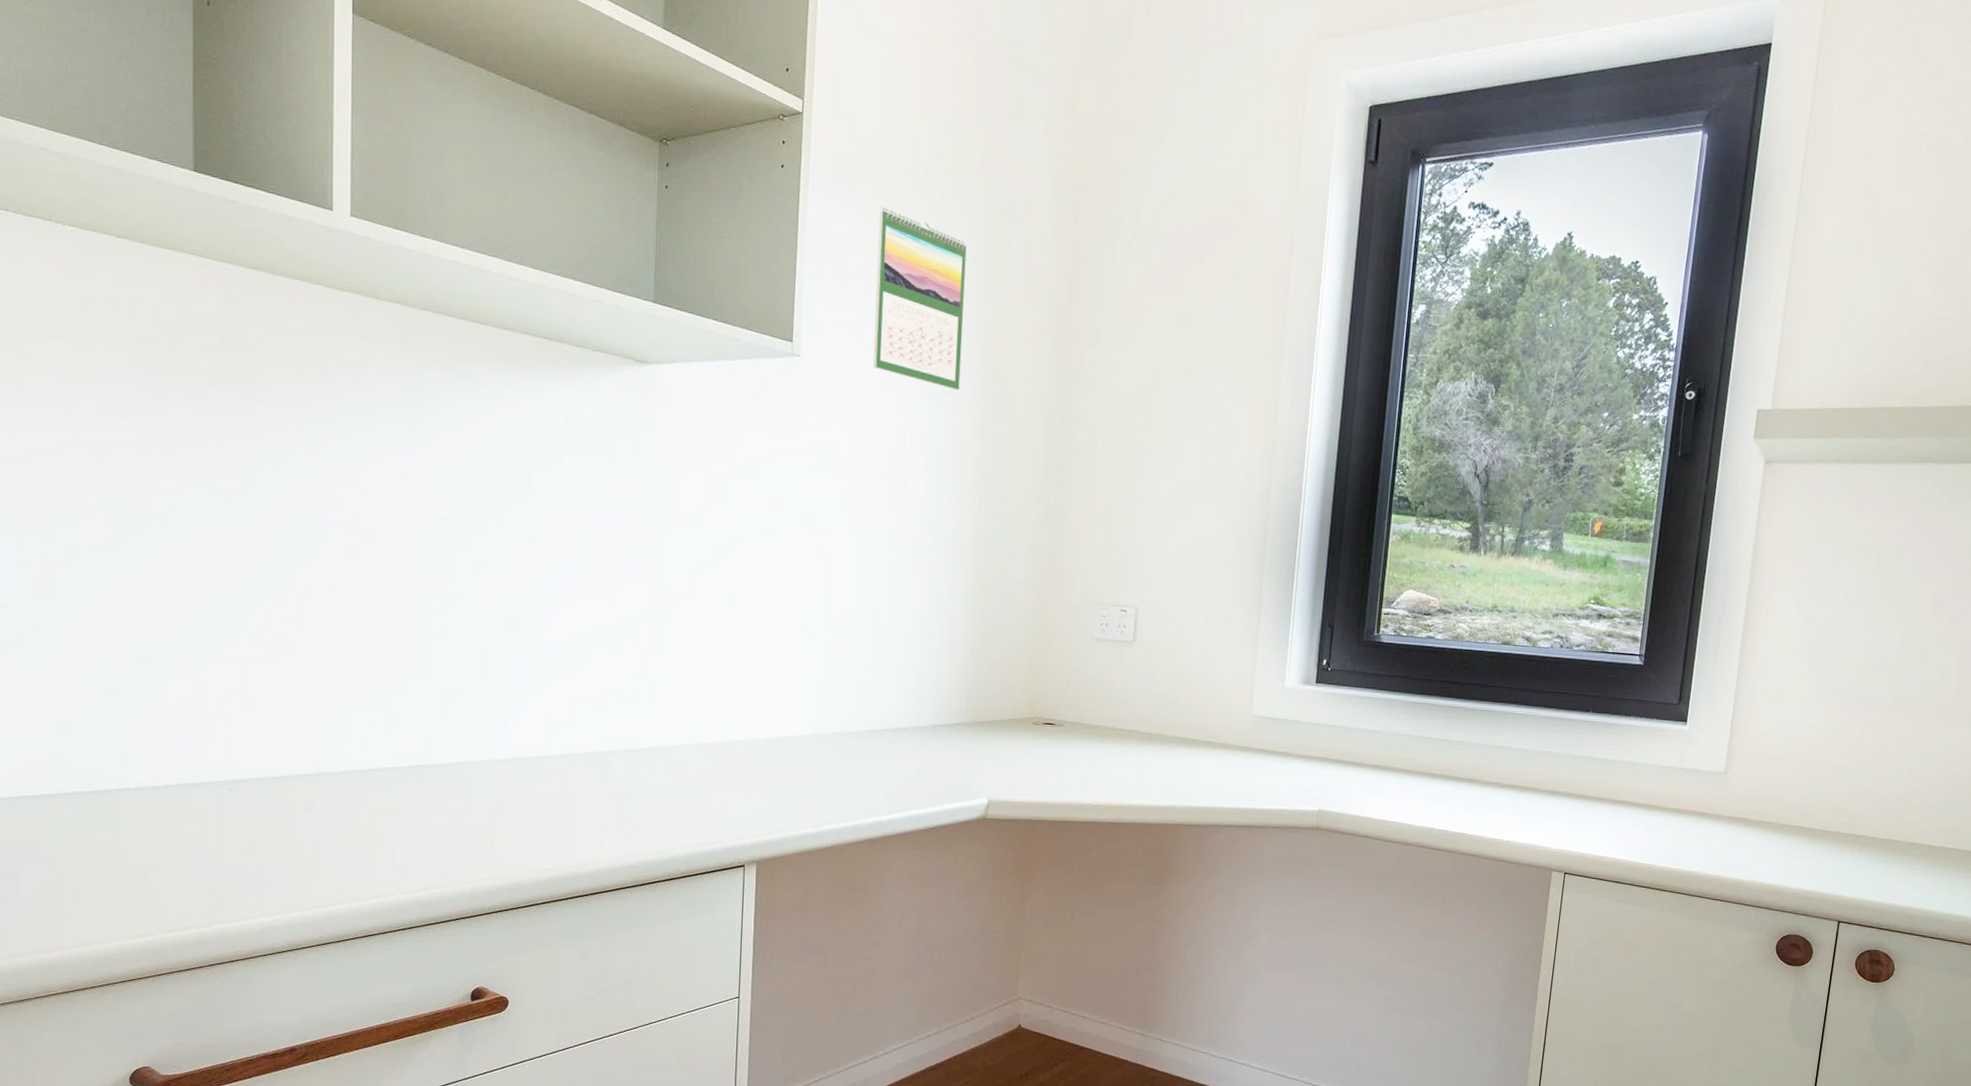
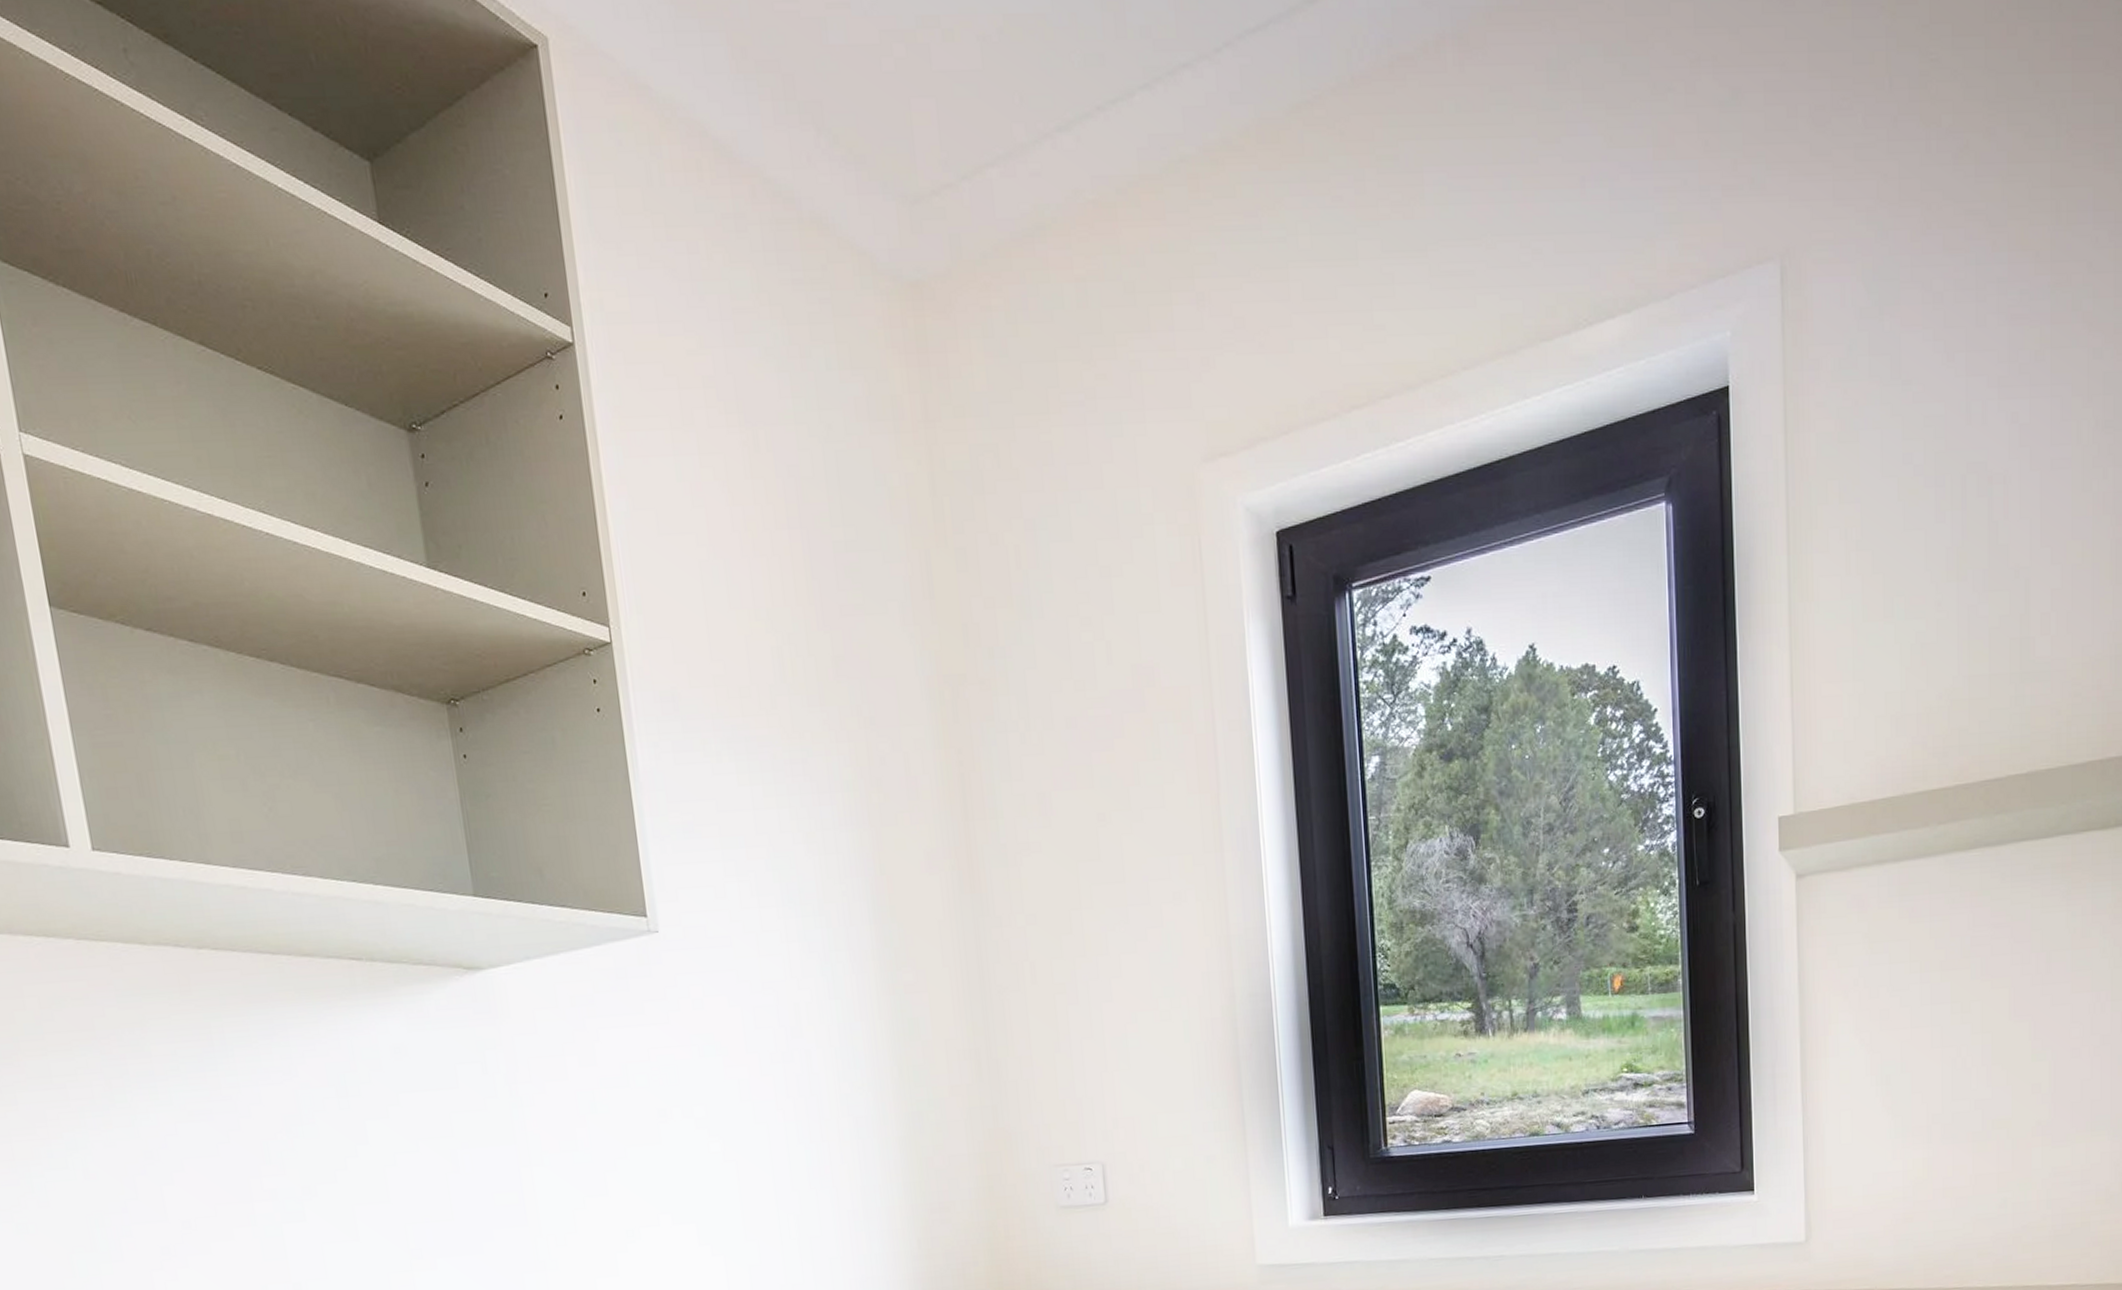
calendar: present [872,206,967,391] -> none [722,739,853,943]

